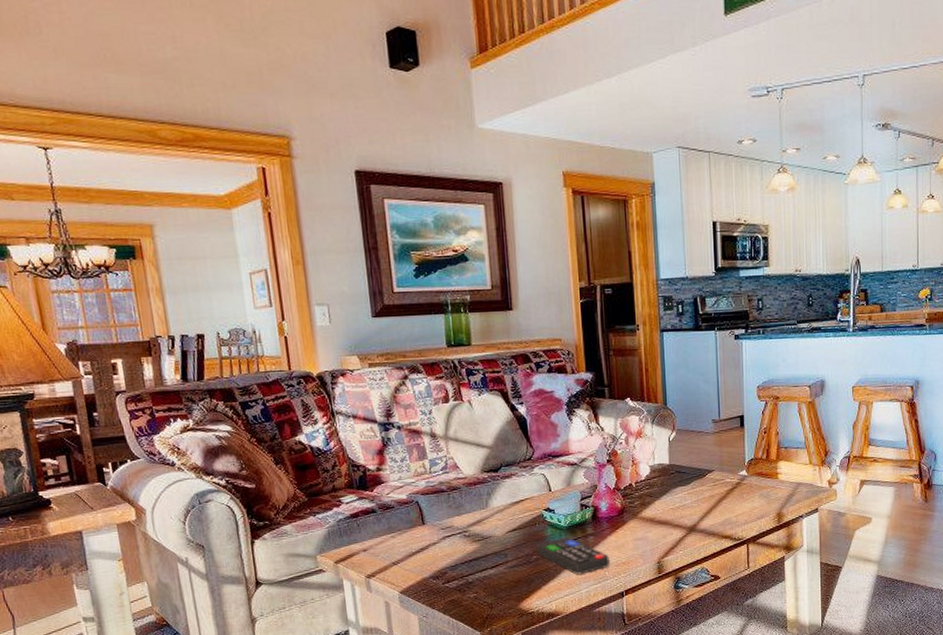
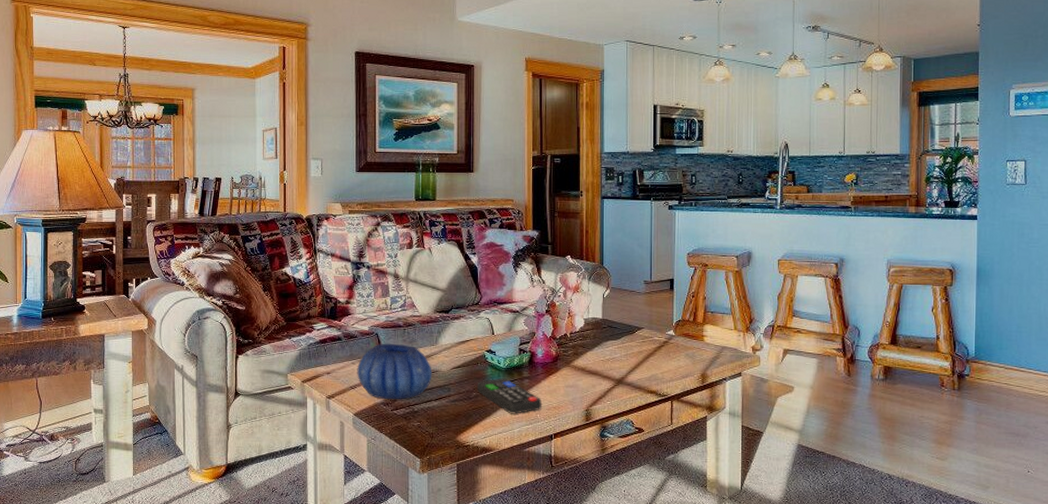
decorative bowl: none [398,510,486,573] -> present [357,343,432,400]

